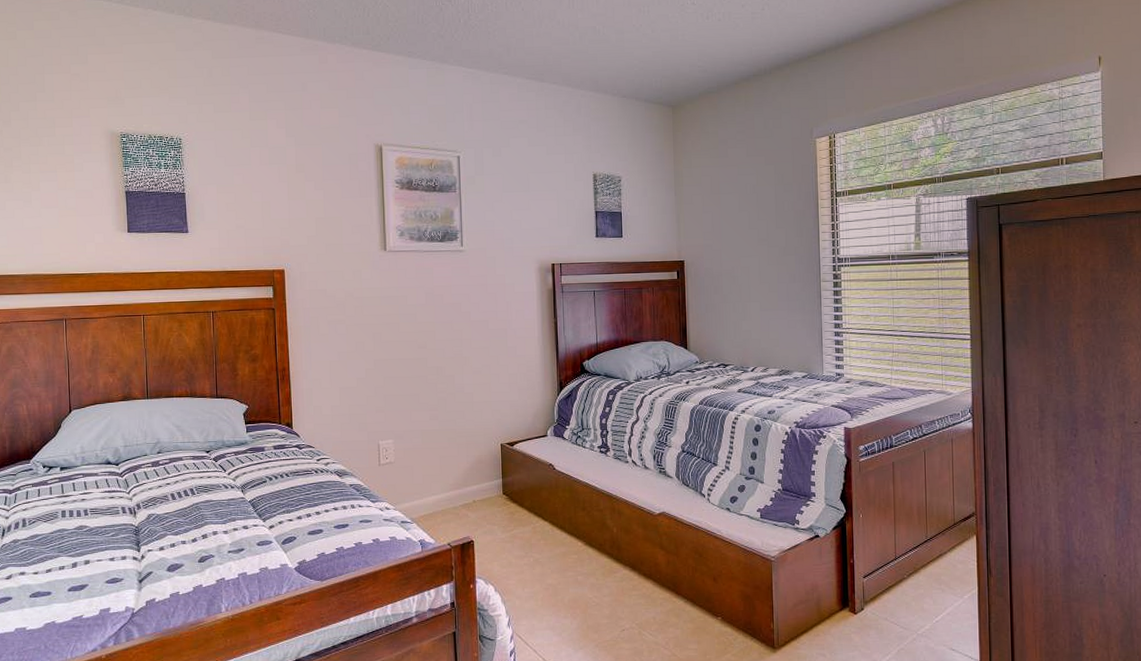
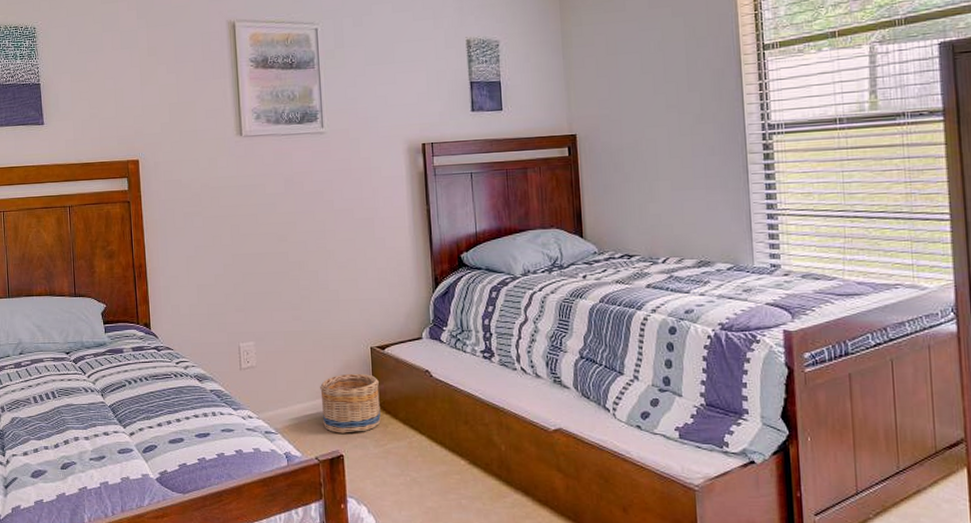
basket: none [454,467,508,521] -> present [320,373,381,433]

